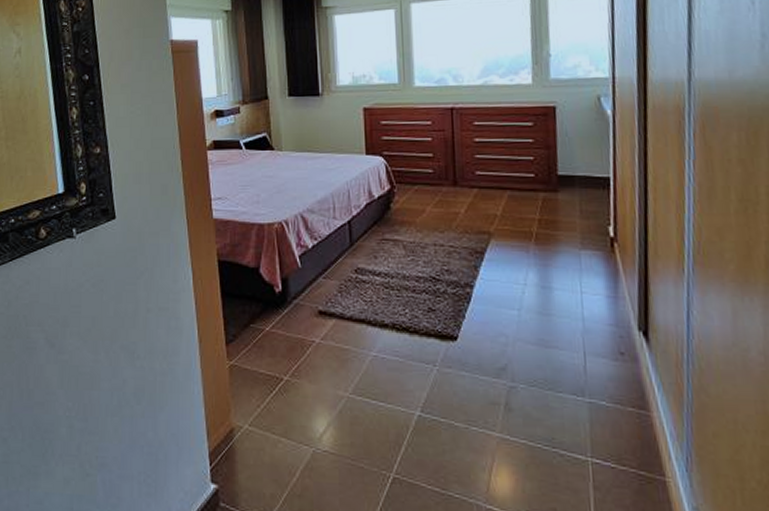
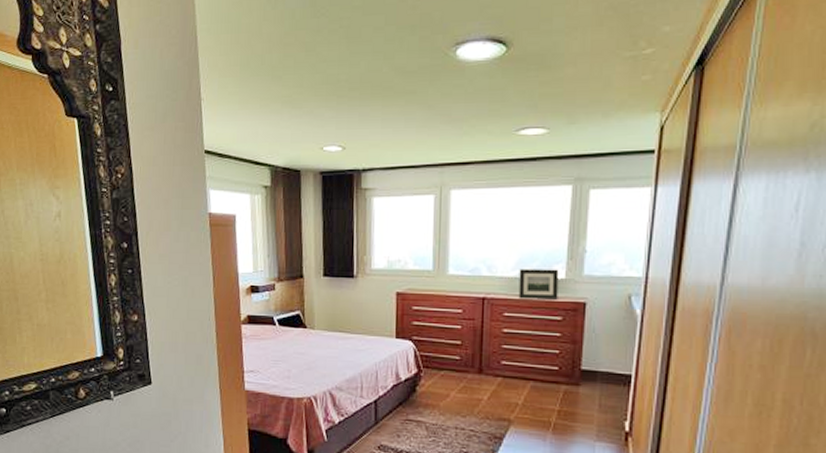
picture frame: none [485,75,527,107] -> present [518,268,559,300]

